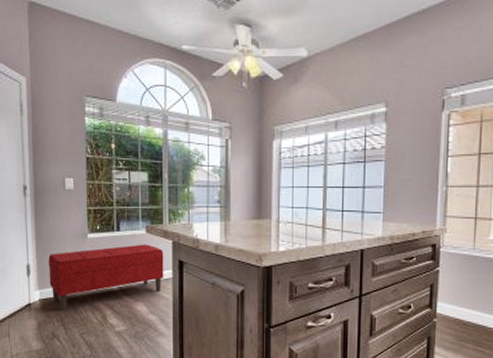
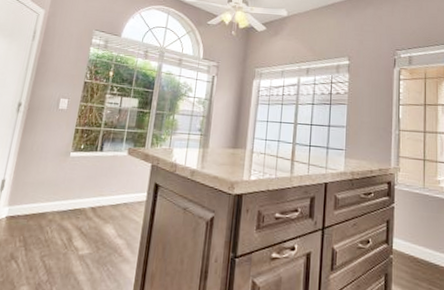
bench: present [48,244,164,311] -> none [21,165,142,230]

